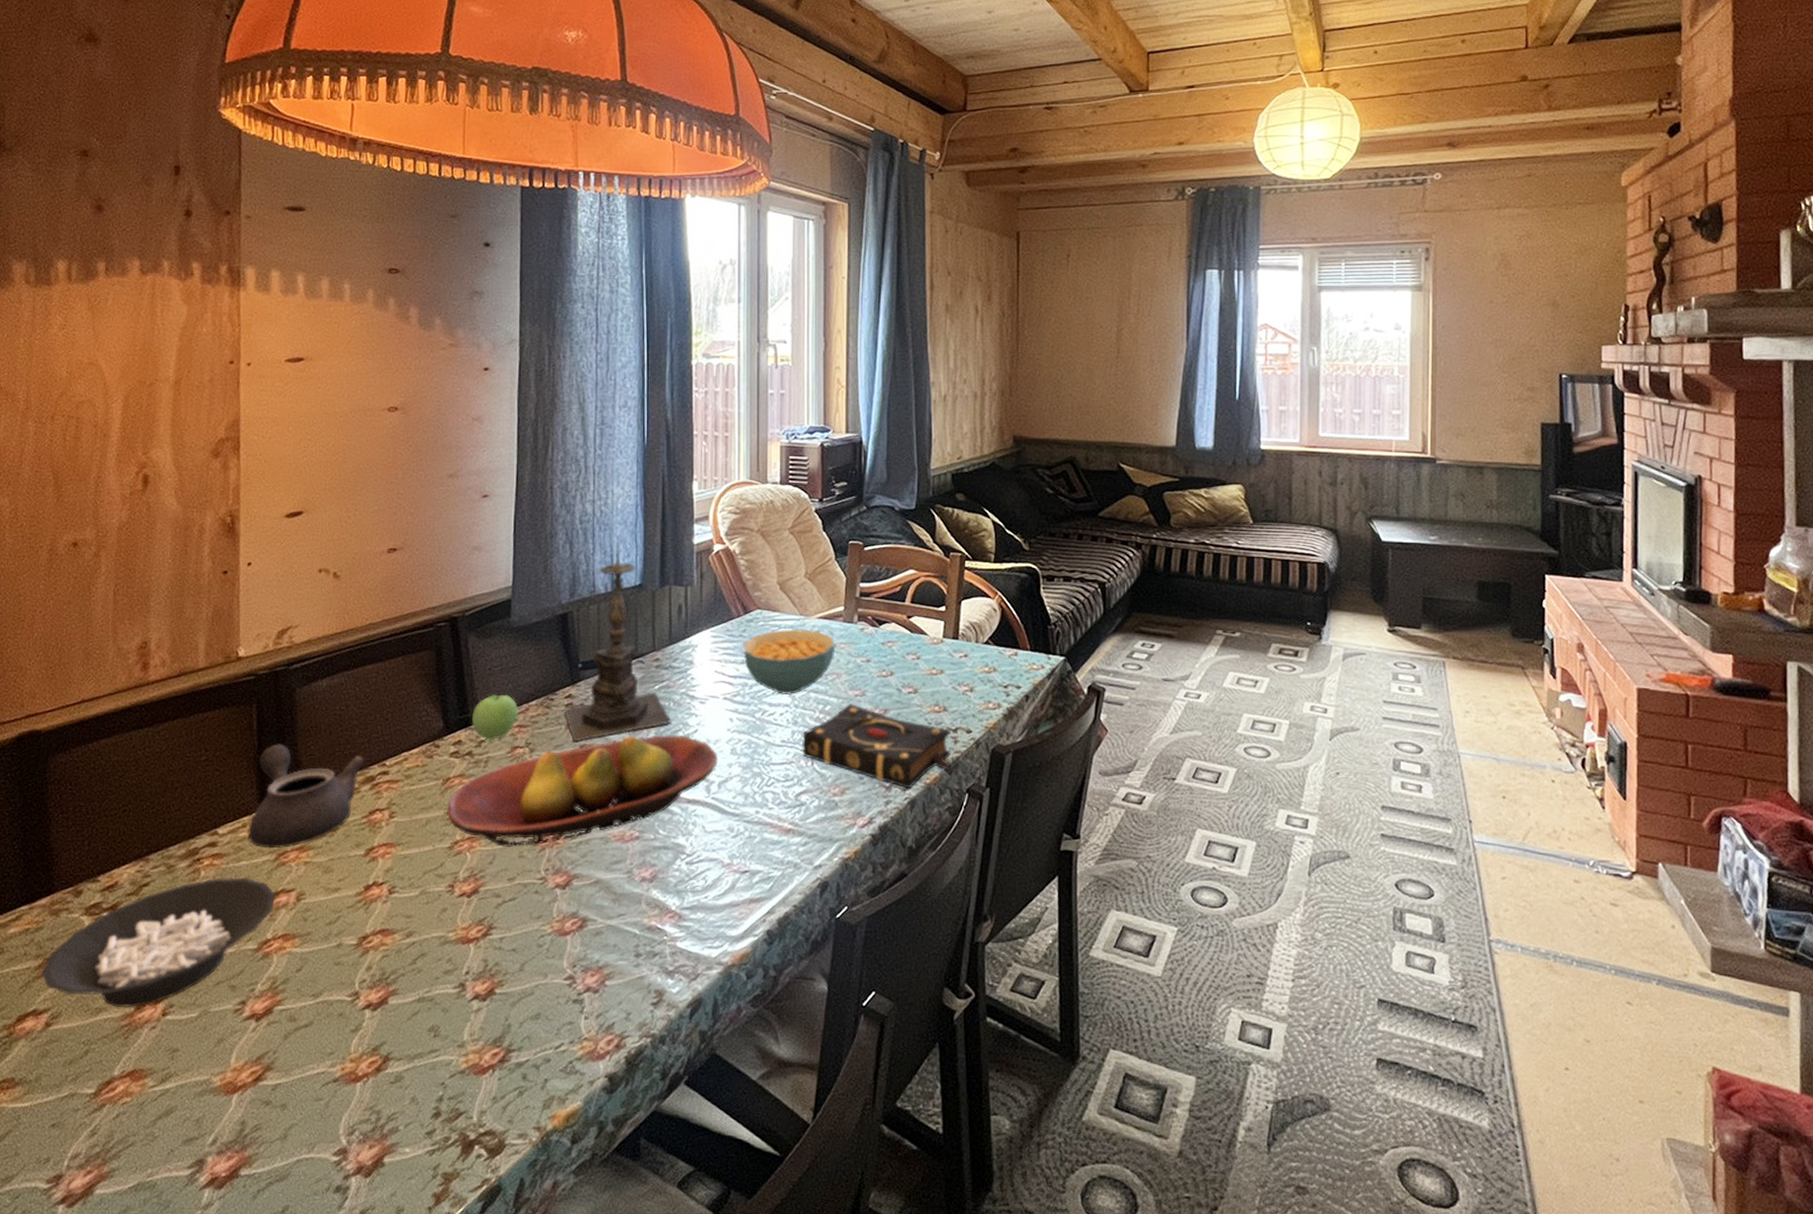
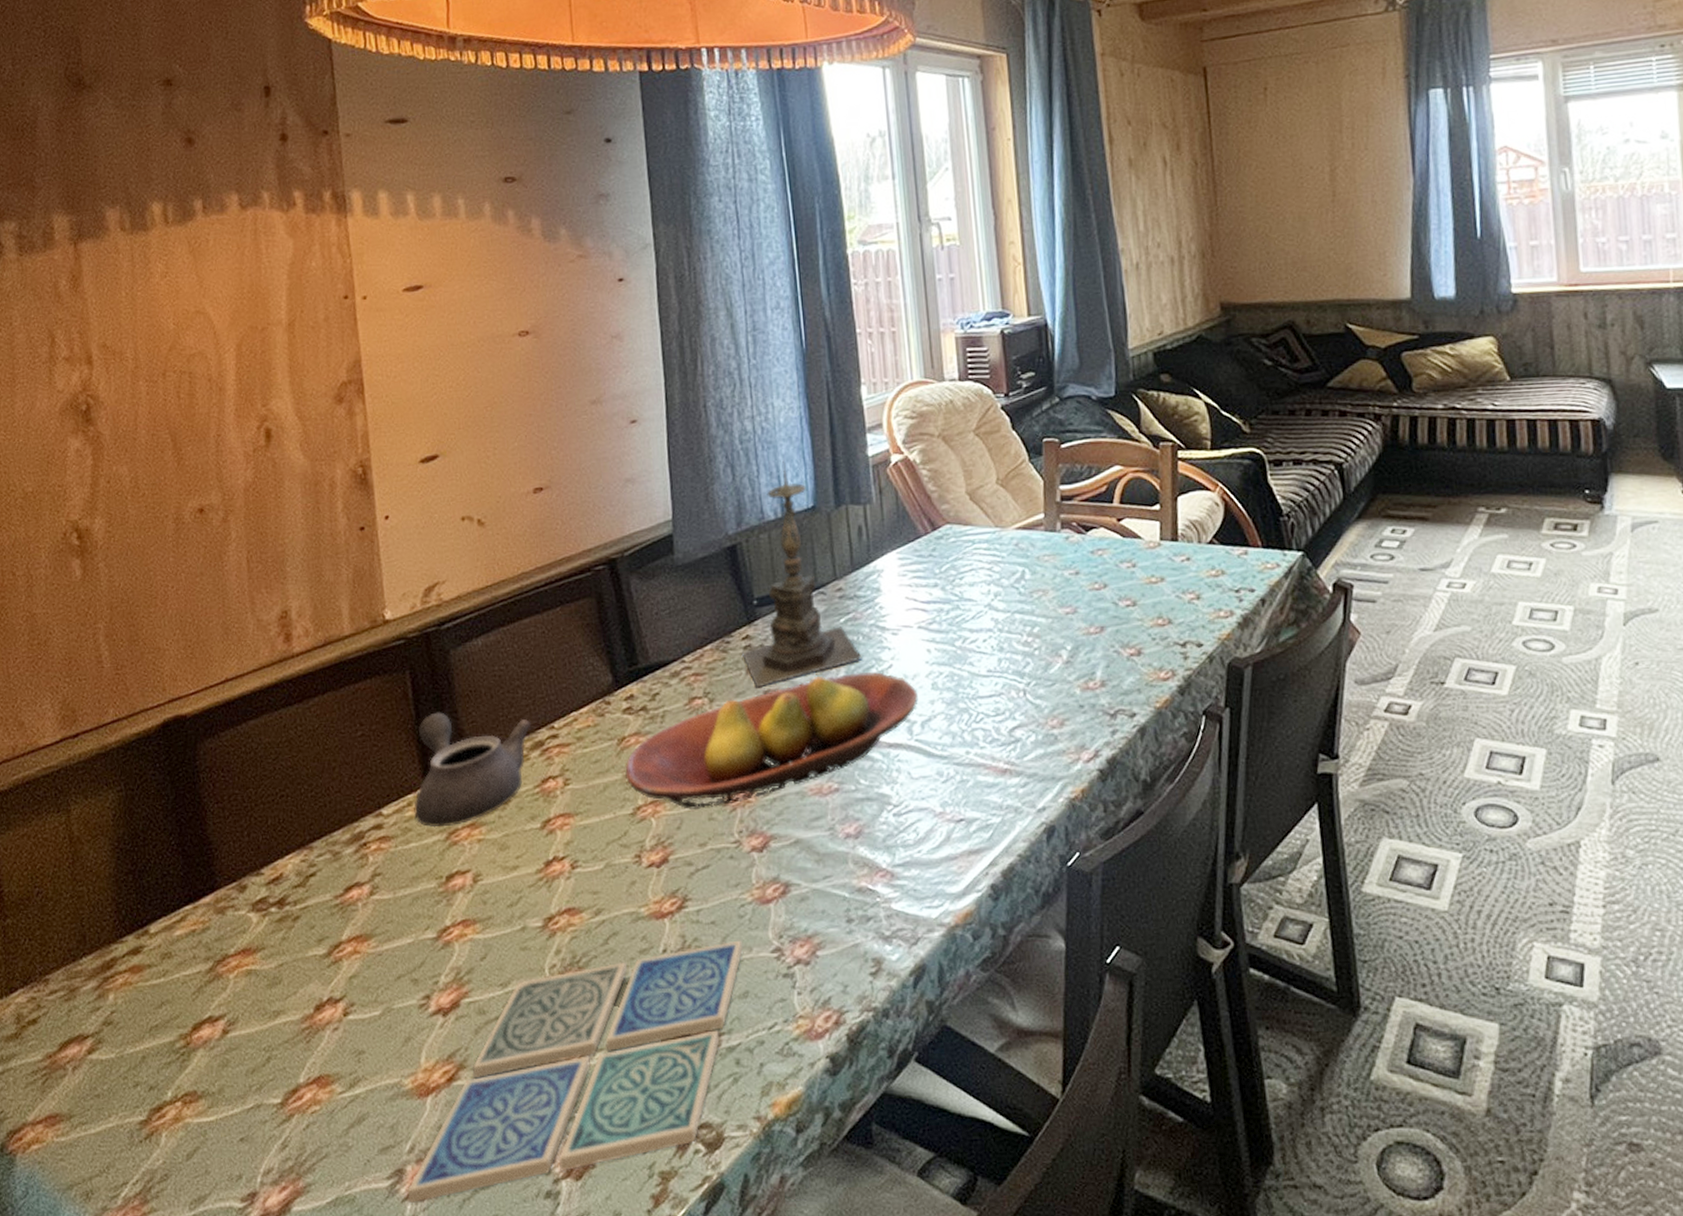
cereal bowl: present [41,877,276,1008] -> none [212,861,451,1010]
drink coaster: none [205,967,540,1191] -> present [407,940,744,1203]
apple: present [471,694,519,741] -> none [642,640,693,693]
cereal bowl: present [743,629,836,694] -> none [934,542,1039,618]
book: present [802,704,954,789] -> none [1010,623,1186,715]

